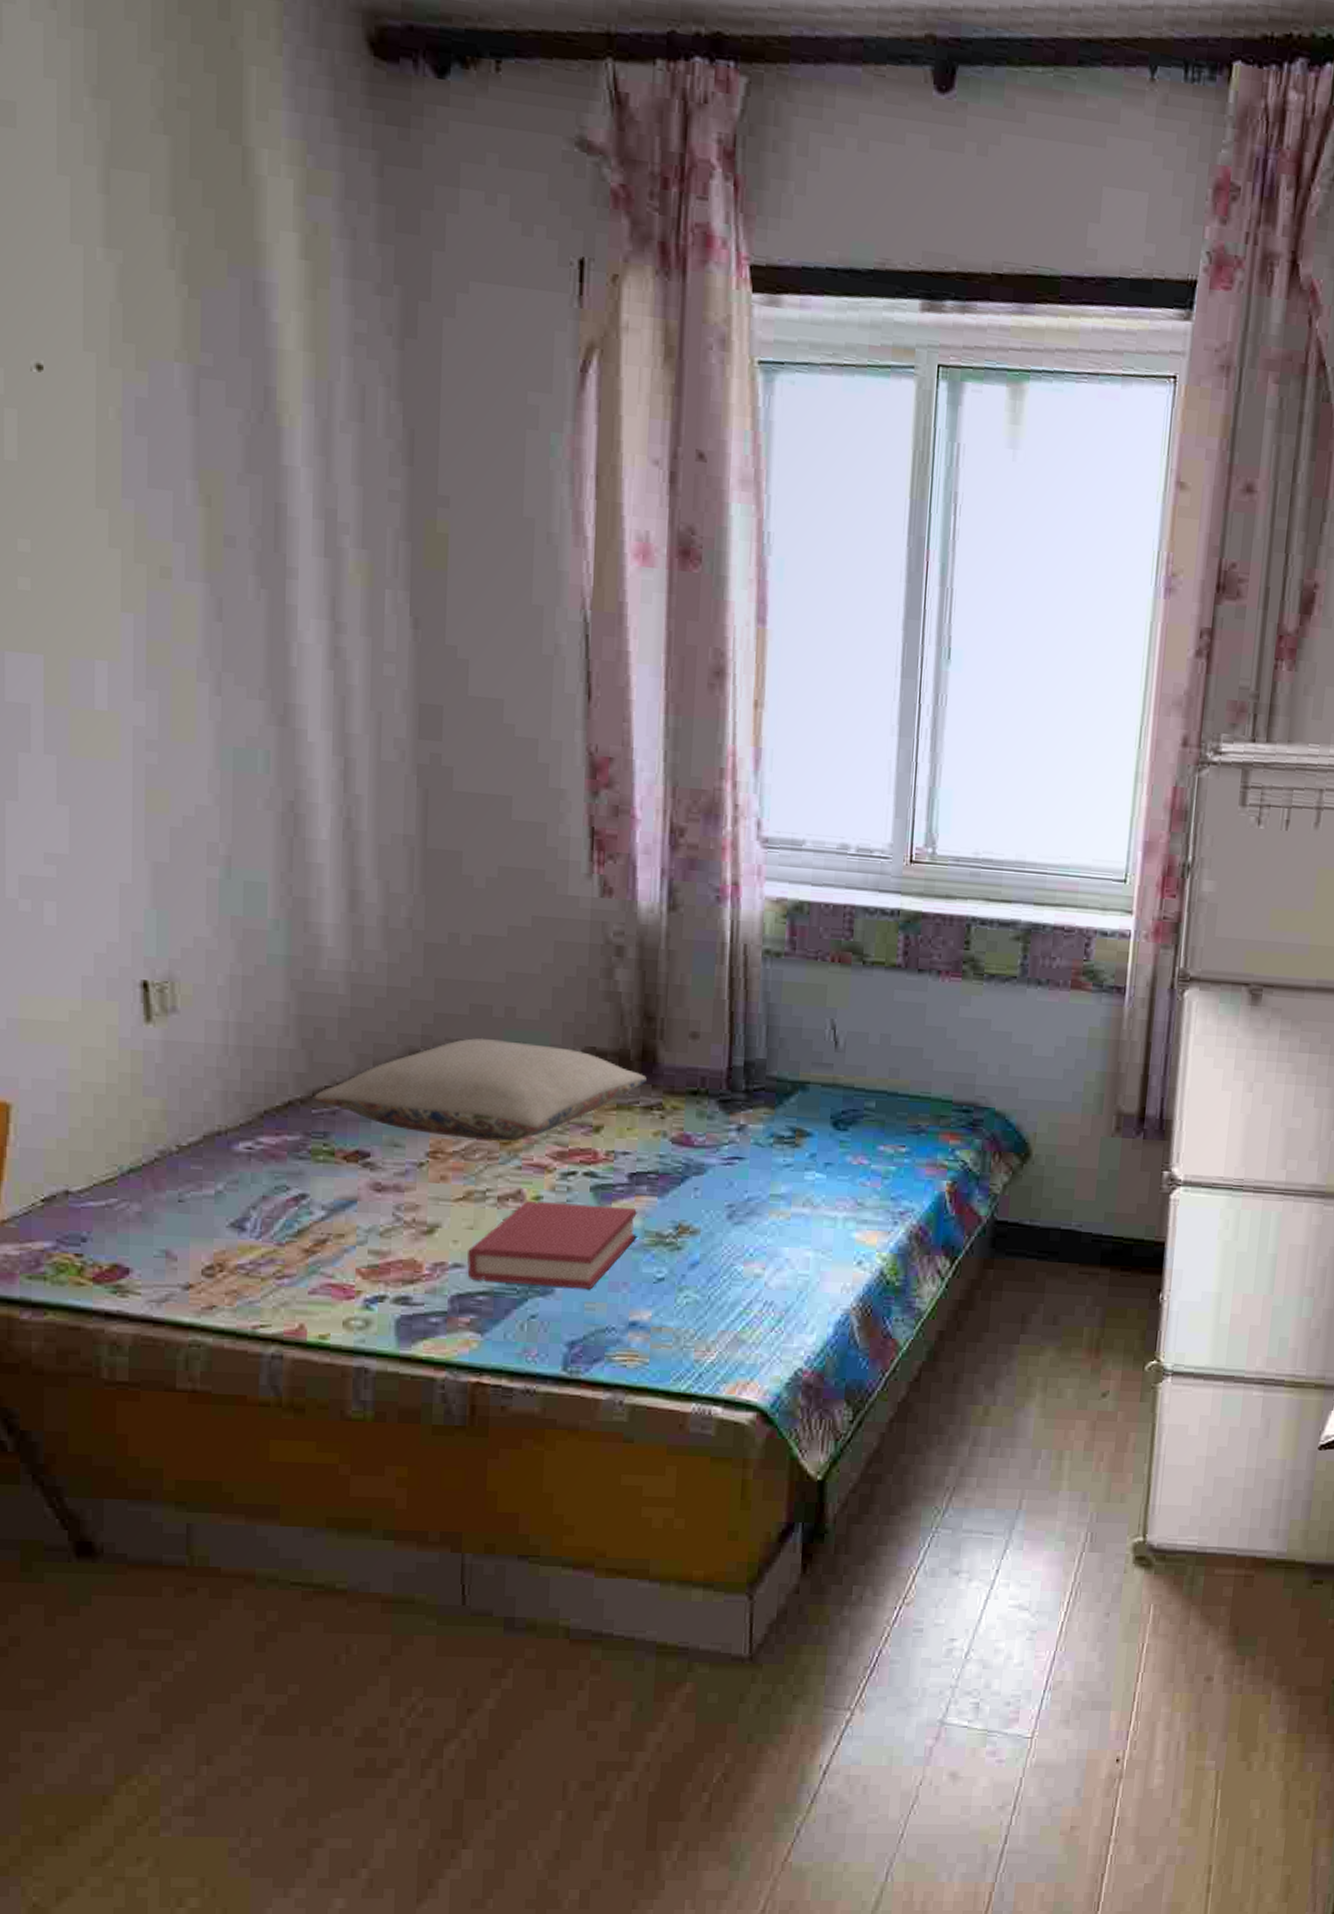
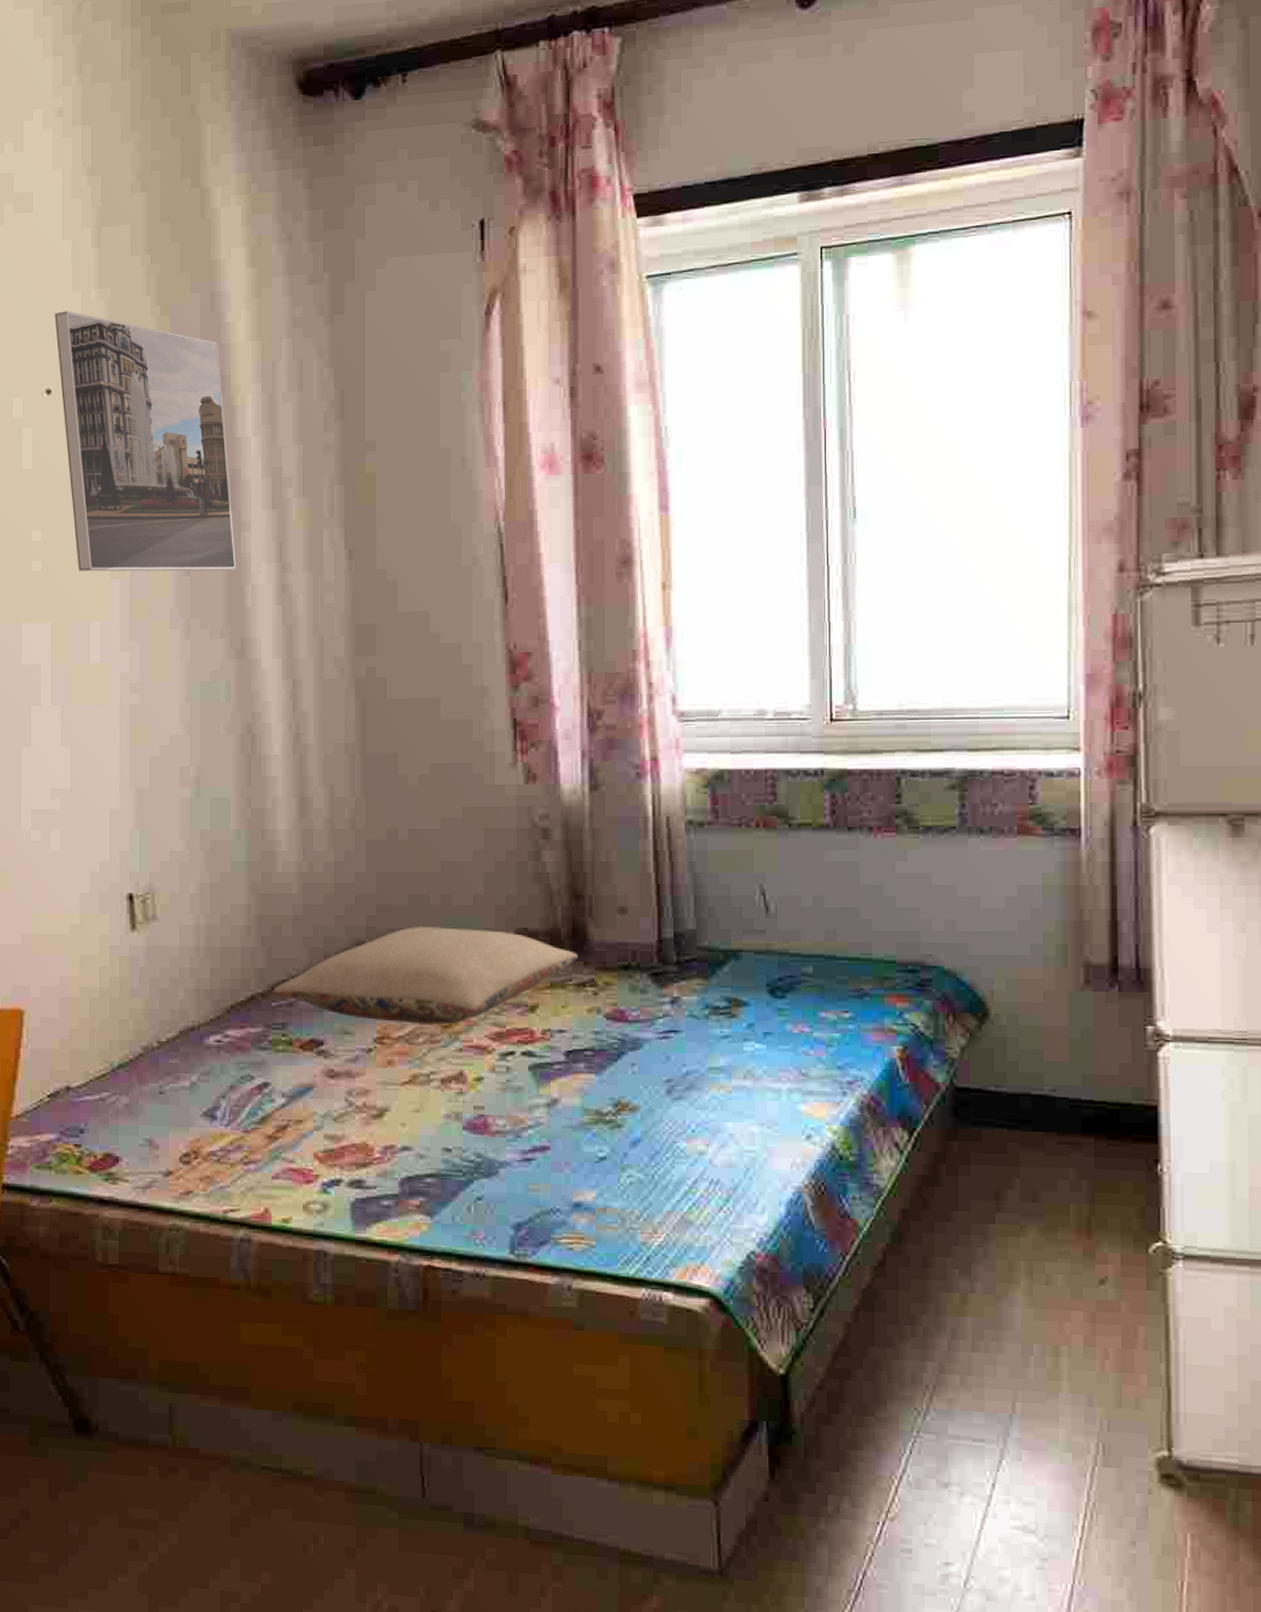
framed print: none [47,267,279,622] -> present [54,311,236,572]
hardback book: present [467,1201,637,1289] -> none [415,1082,577,1170]

